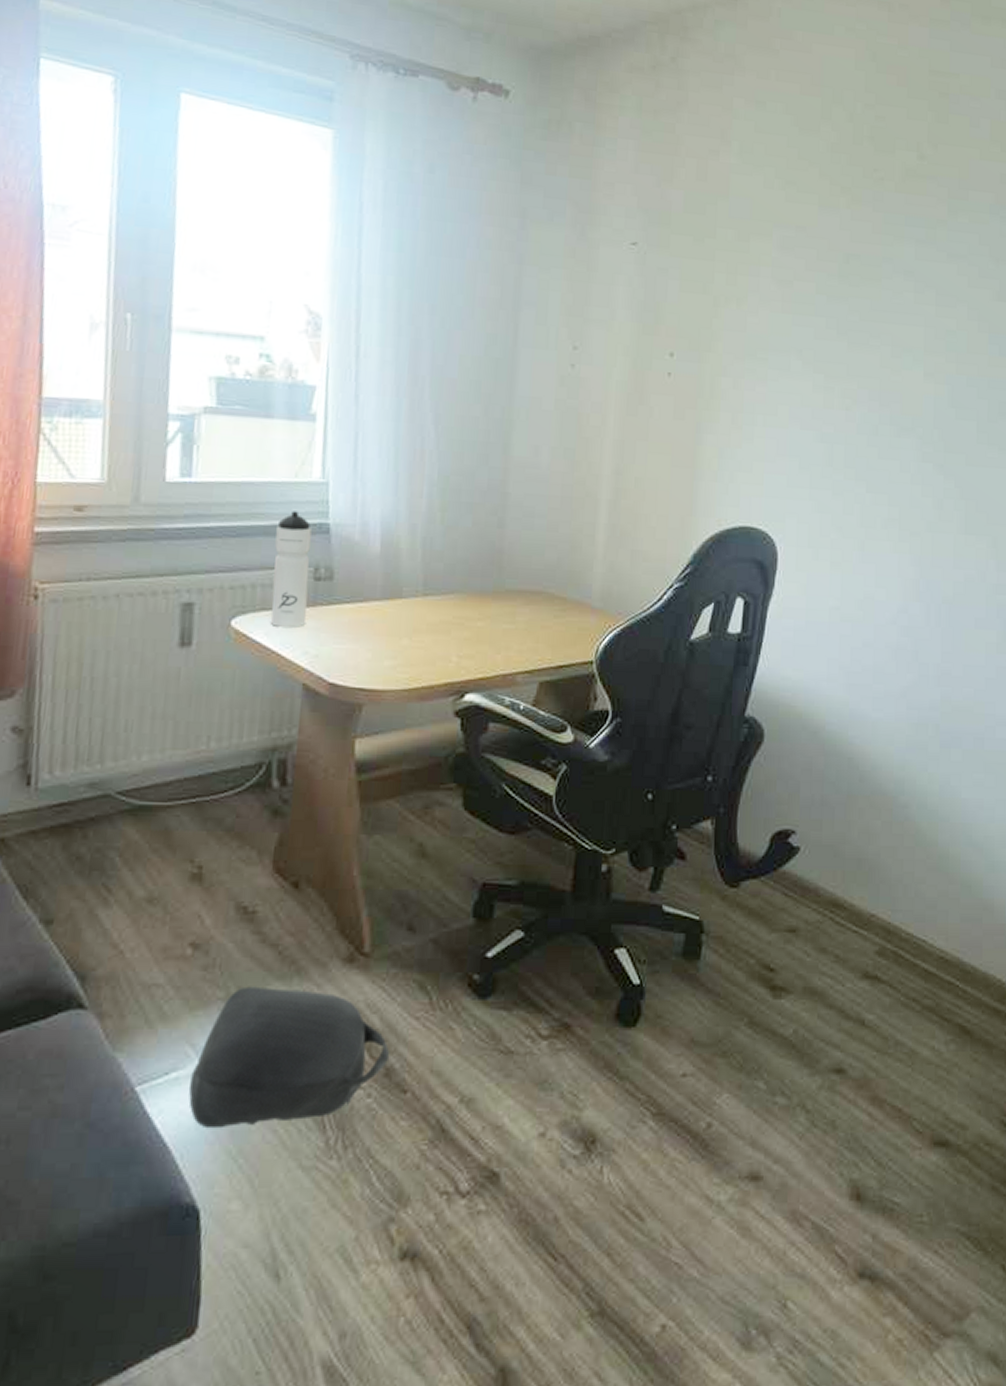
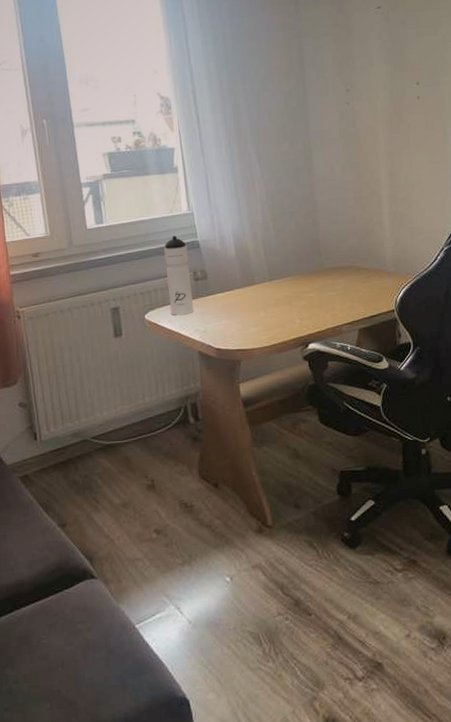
backpack: present [188,986,390,1129] -> none [169,553,297,649]

